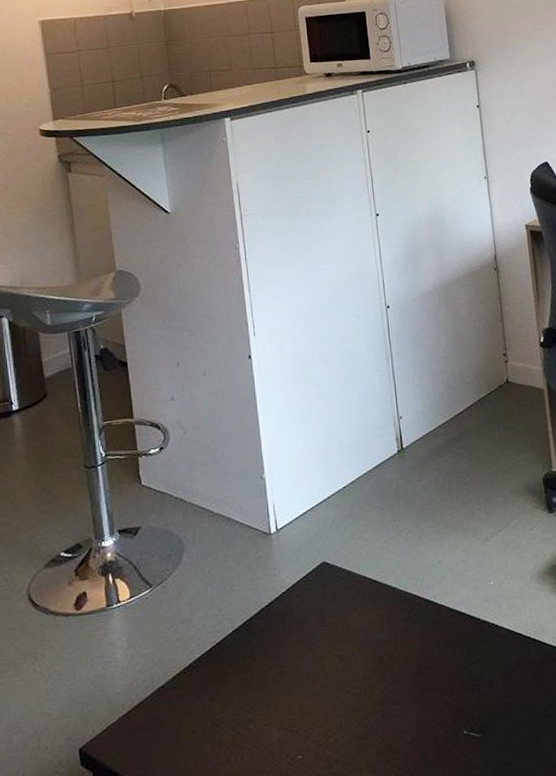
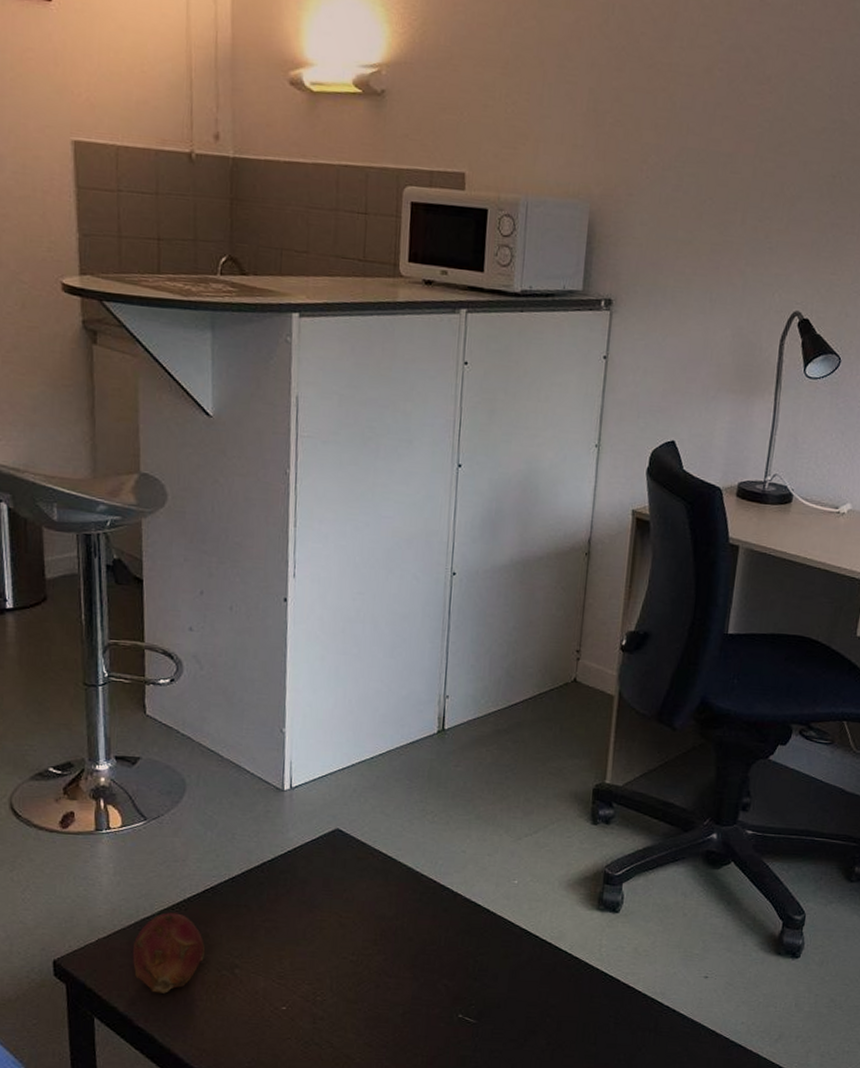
fruit: none [151,676,220,766] -> present [132,912,206,993]

